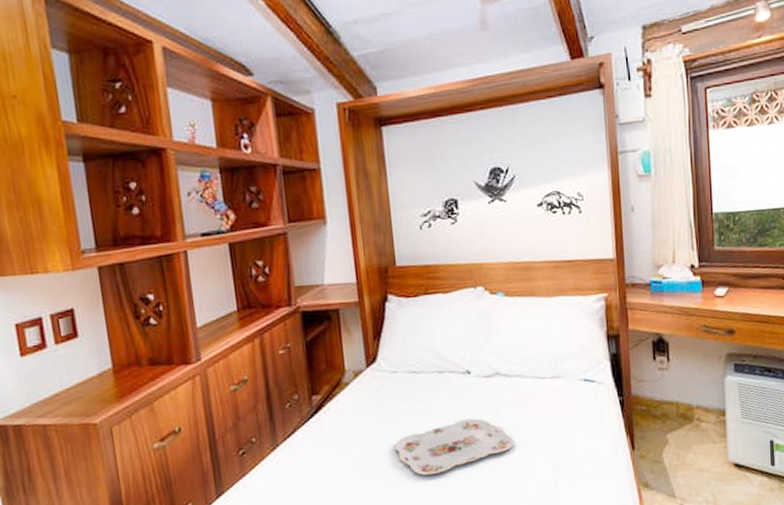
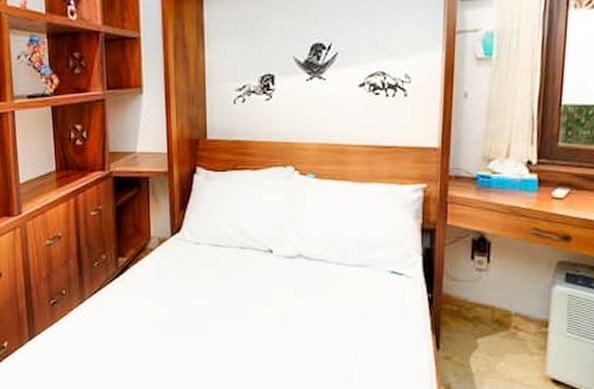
serving tray: present [393,418,515,476] -> none [191,297,312,346]

